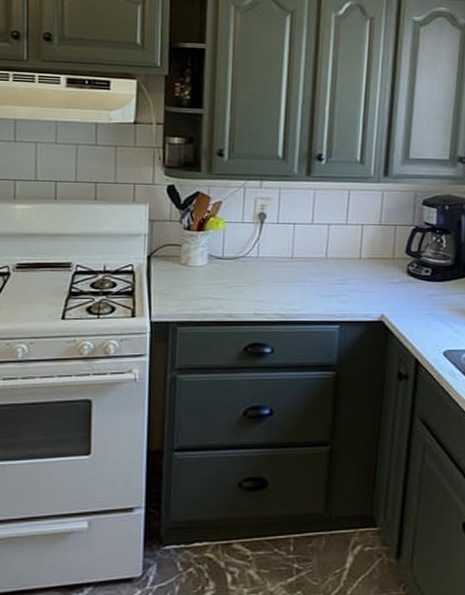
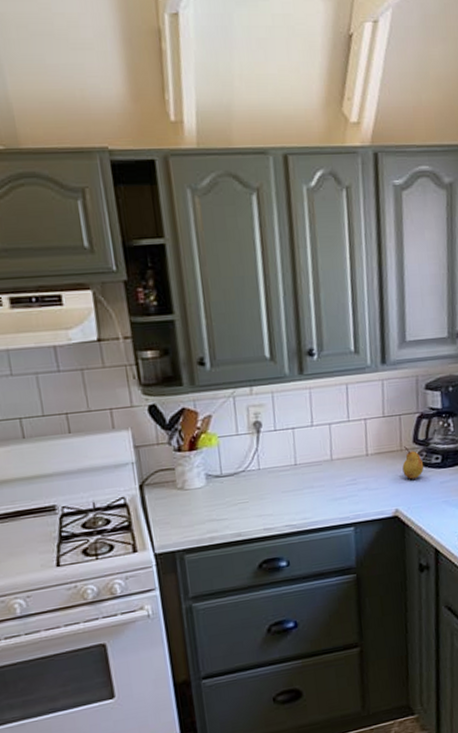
fruit: none [393,255,414,288] -> present [402,446,424,479]

